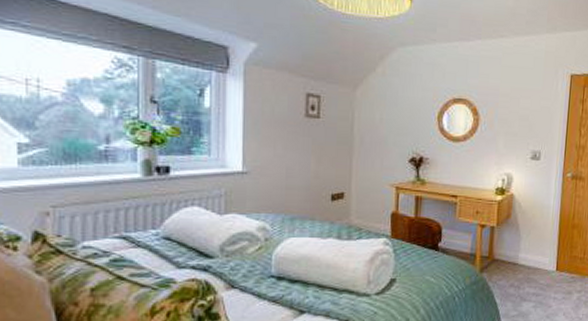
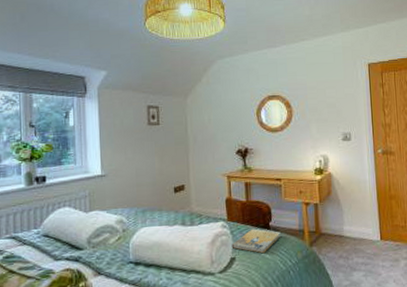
book: none [393,248,450,277] -> present [231,228,281,254]

